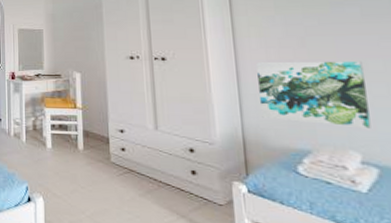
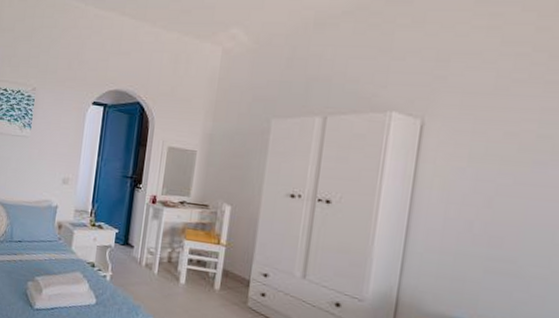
wall art: present [256,60,371,129] -> none [423,219,552,305]

